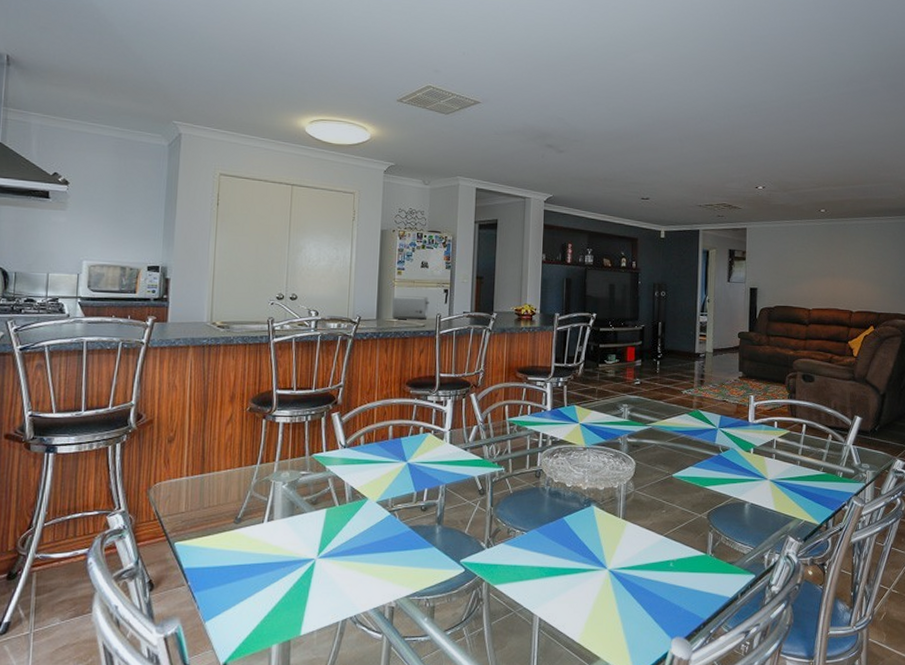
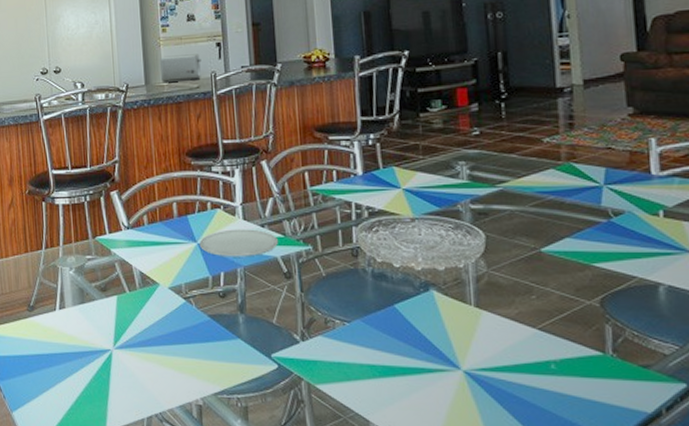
plate: none [408,451,477,476] -> present [199,229,278,257]

